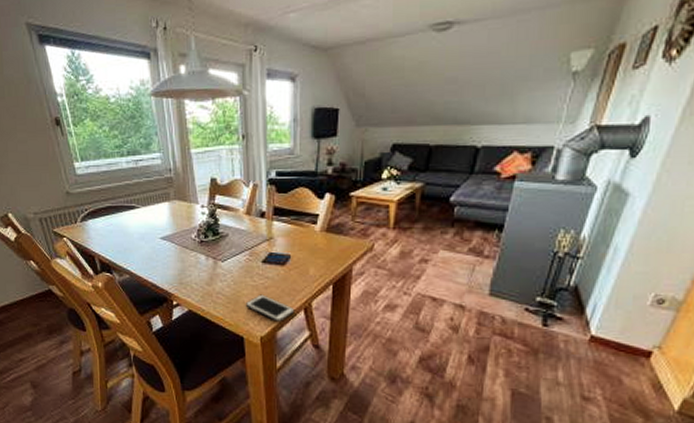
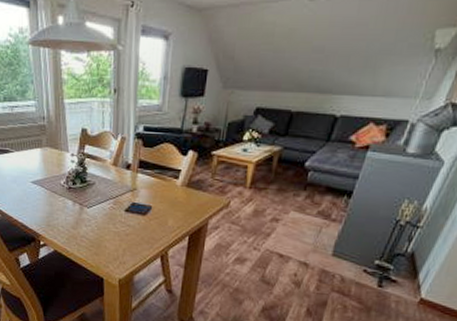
cell phone: present [246,294,295,322] -> none [108,240,152,267]

